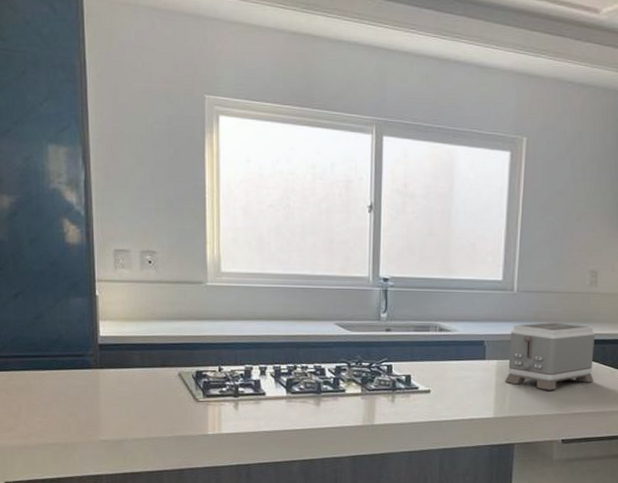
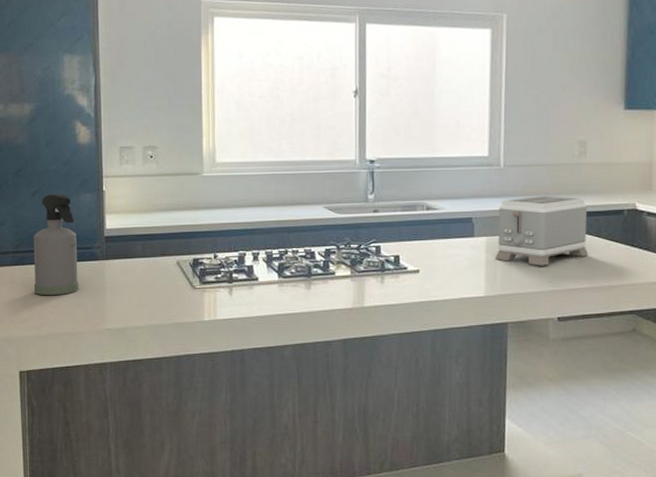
spray bottle: none [17,296,71,404] -> present [33,194,79,295]

